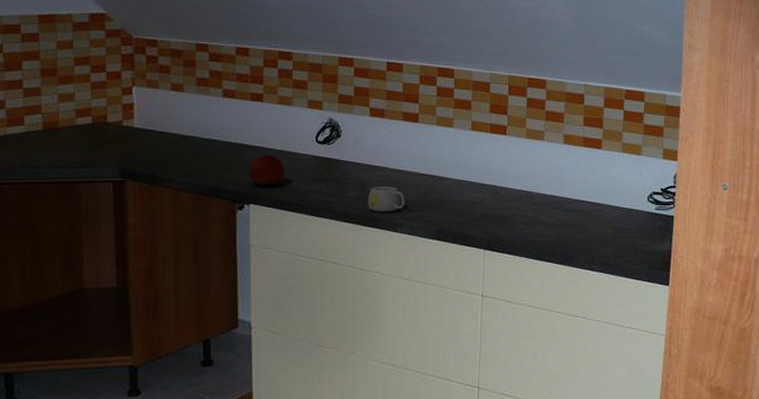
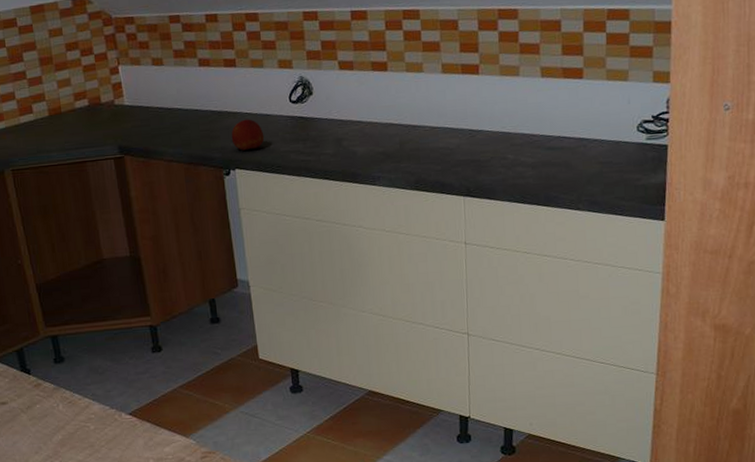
mug: present [367,186,405,212] -> none [344,140,382,167]

